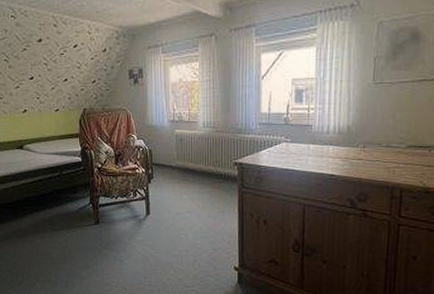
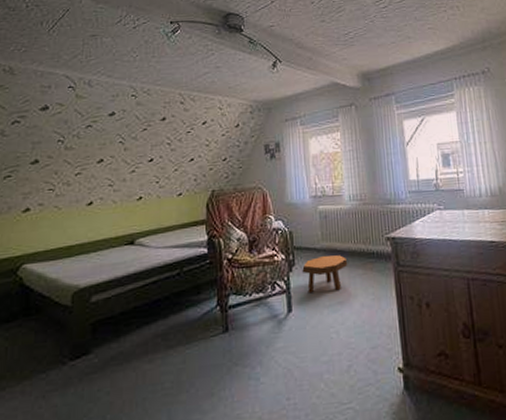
footstool: none [159,173,199,203] -> present [302,255,348,294]

